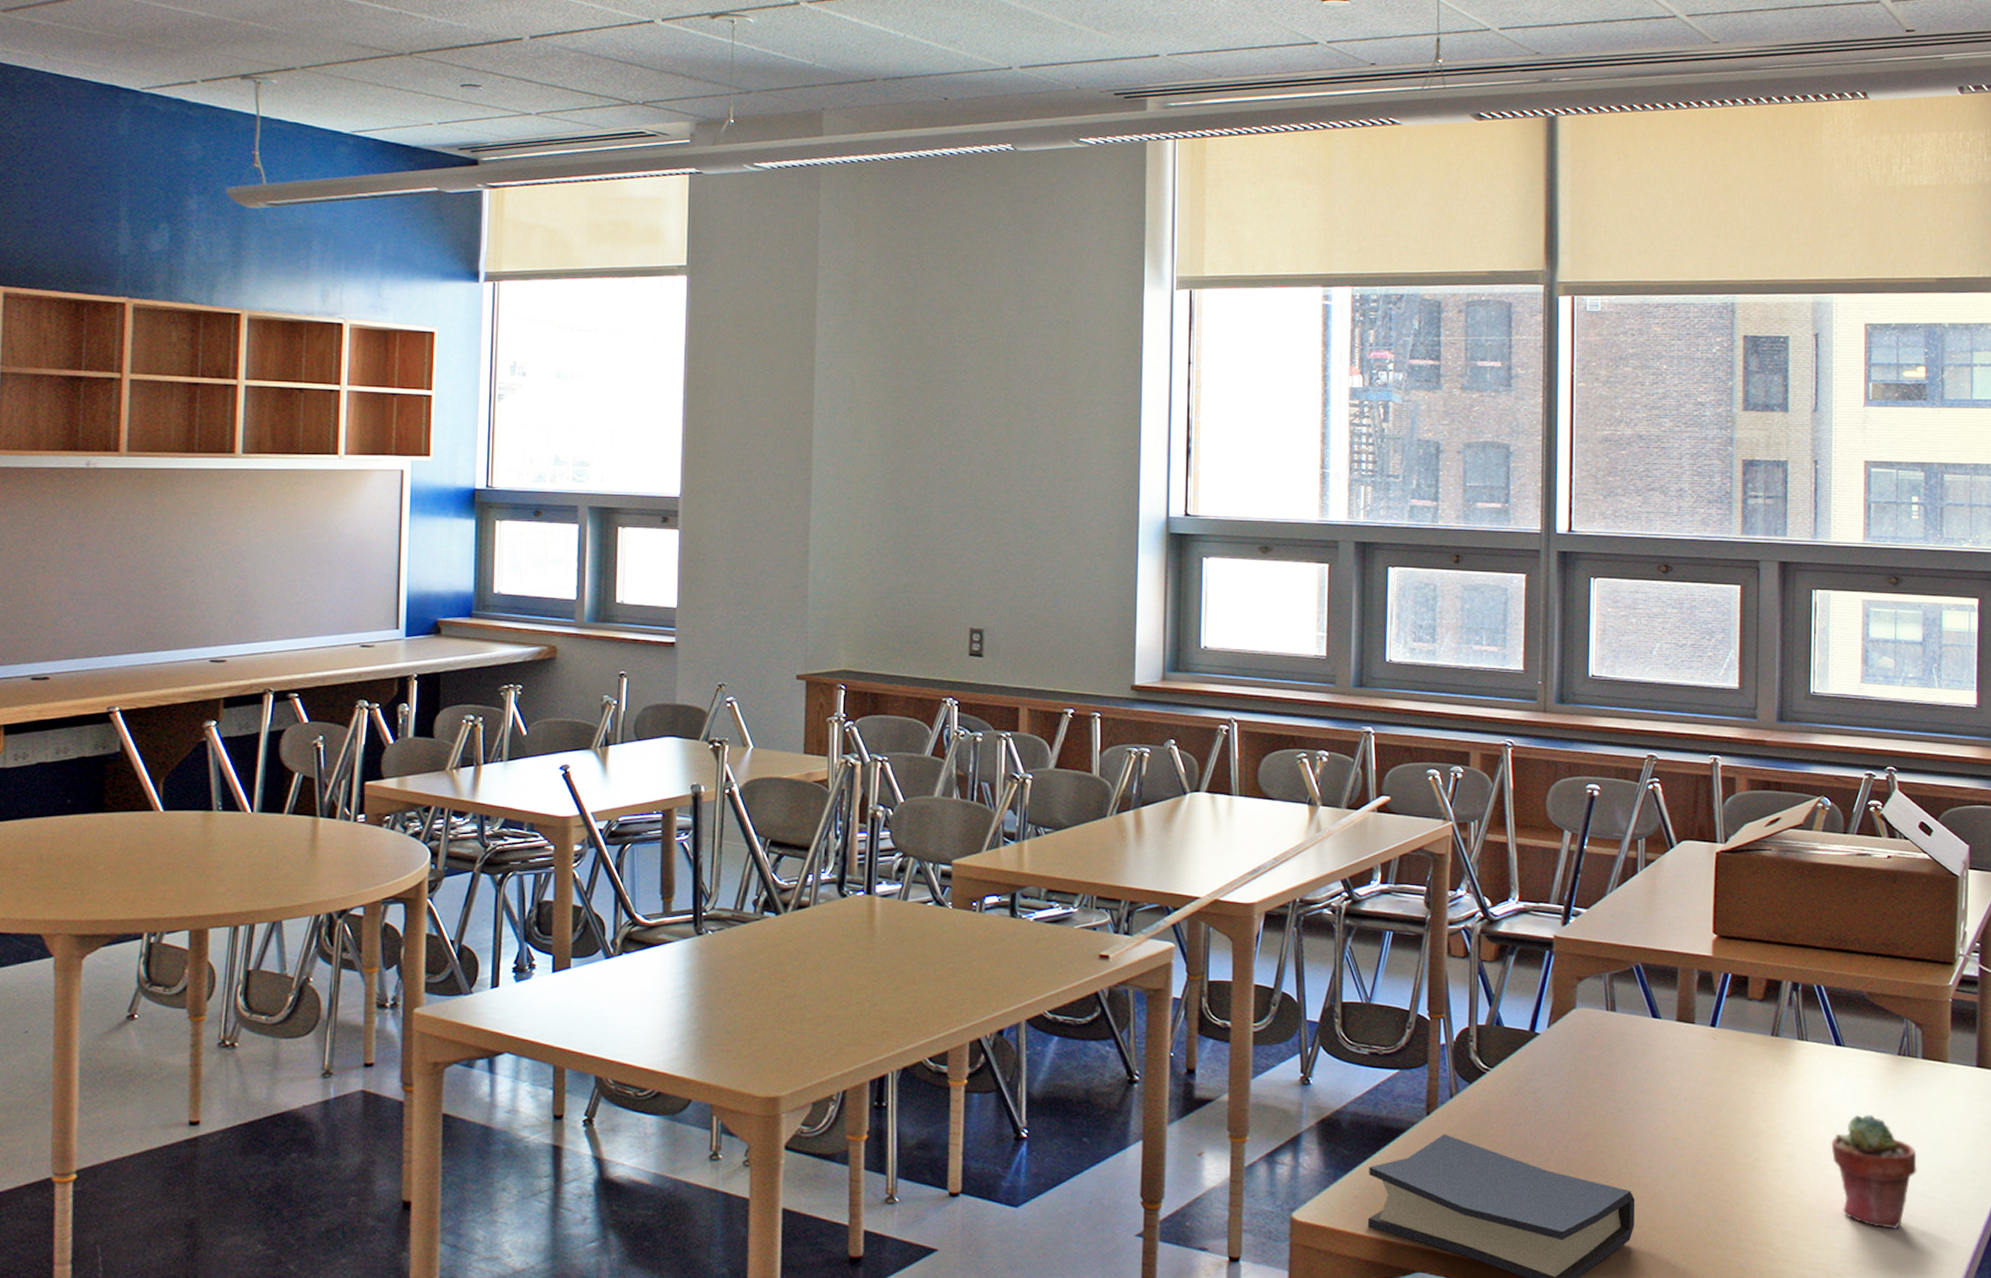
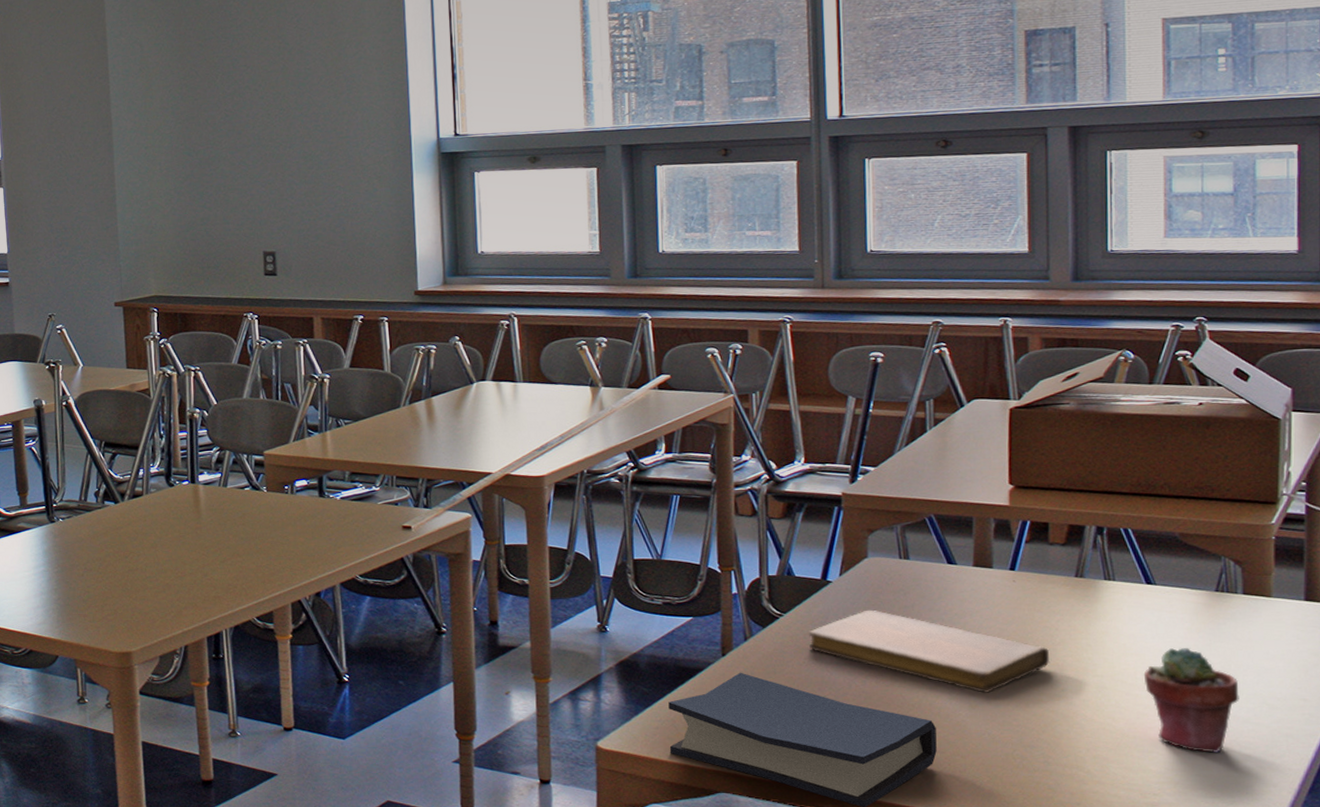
notebook: none [1514,1066,1745,1162] -> present [808,609,1050,694]

